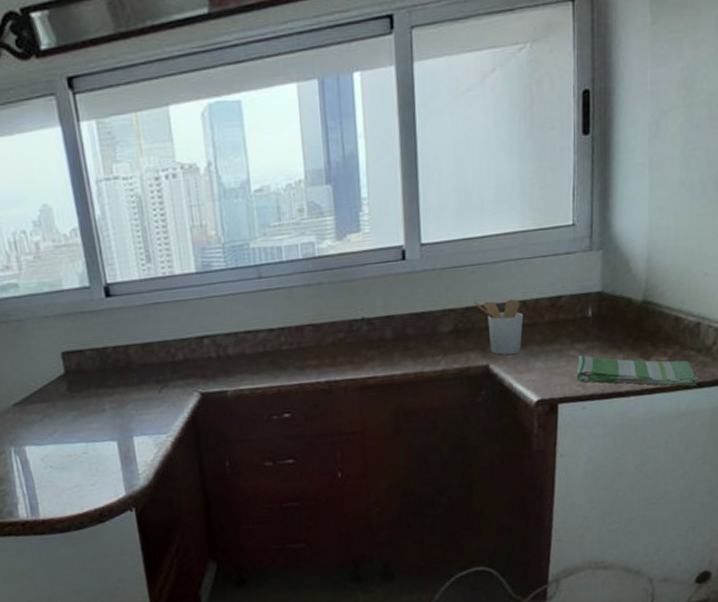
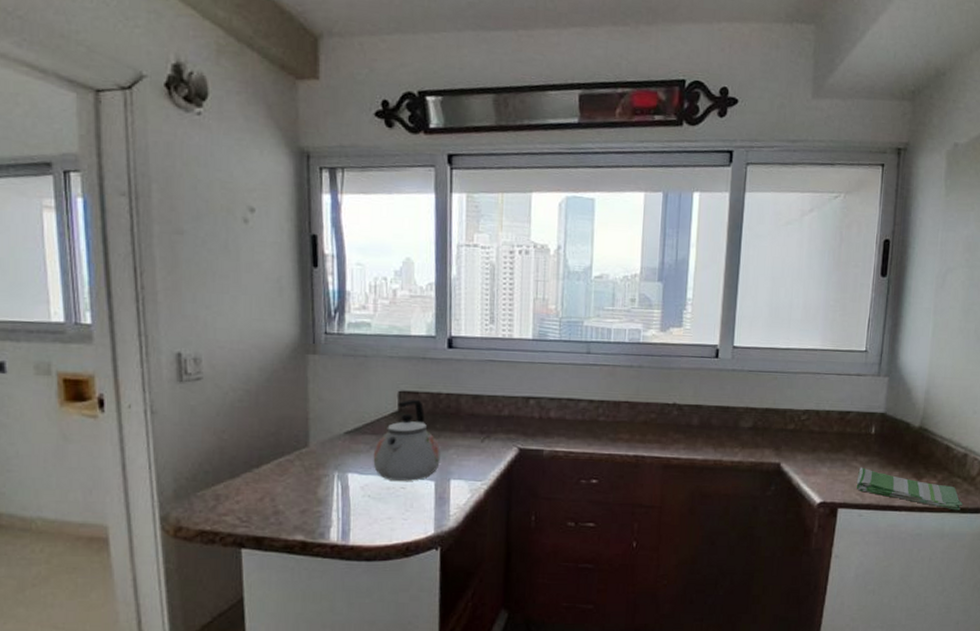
kettle: none [47,357,119,447] -> present [373,399,440,481]
utensil holder: present [473,299,524,355] -> none [773,404,816,458]

